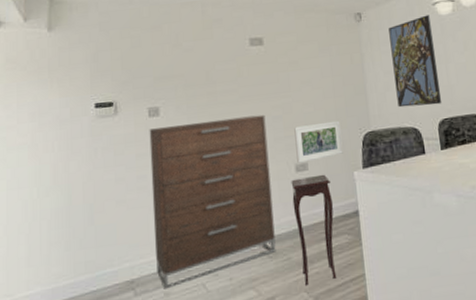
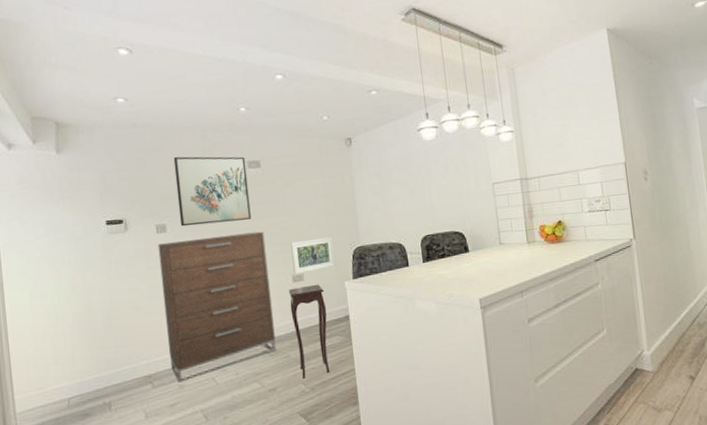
wall art: none [170,33,252,110] -> present [173,156,252,227]
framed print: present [388,15,442,108] -> none [377,140,425,225]

